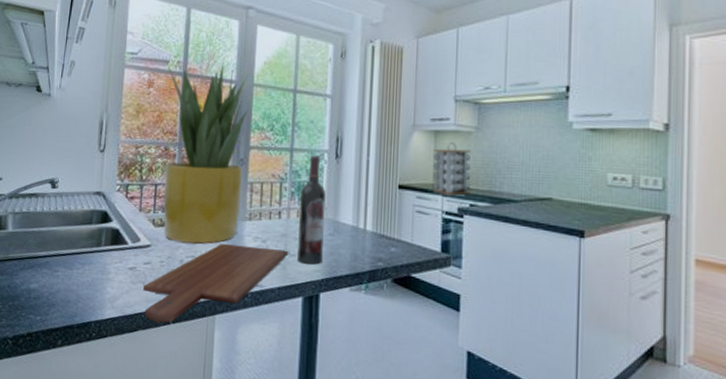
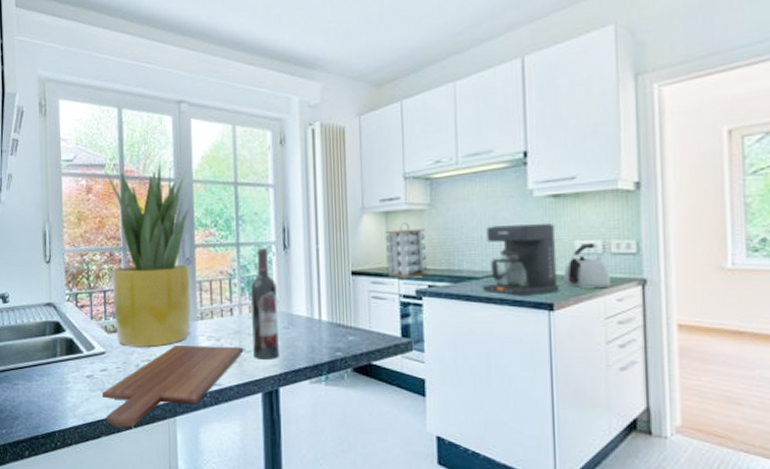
coffee maker: none [520,153,591,222] -> present [482,224,559,296]
kettle: none [594,177,638,220] -> present [562,243,611,289]

